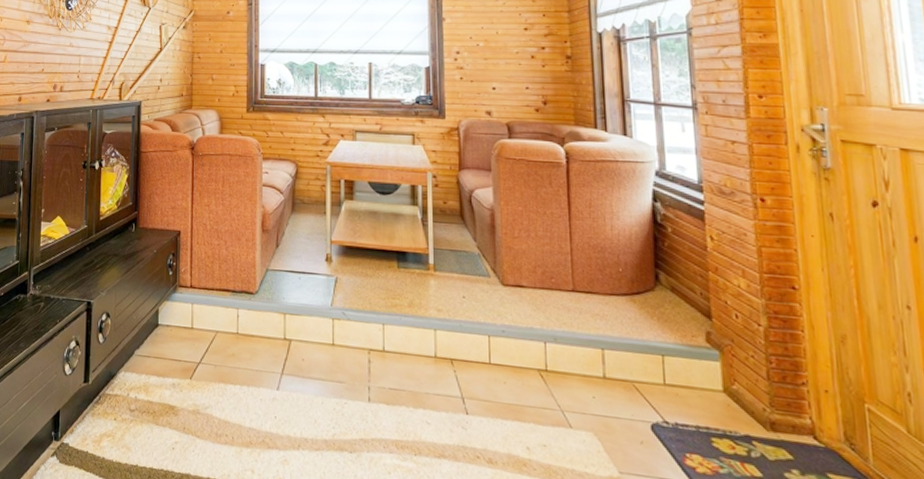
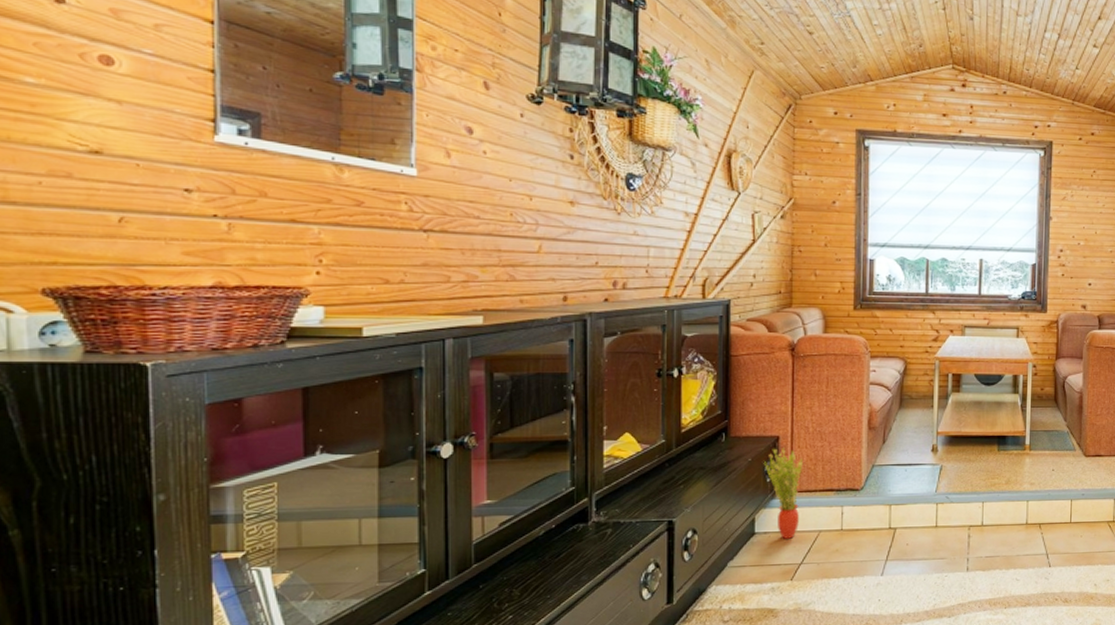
potted plant: none [167,243,202,335] -> present [764,448,804,539]

